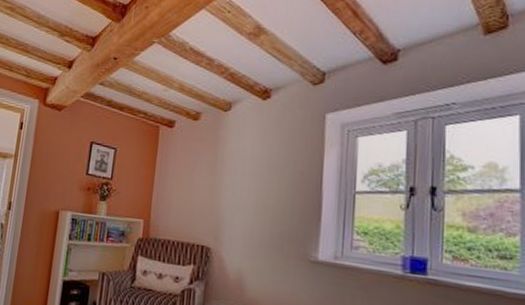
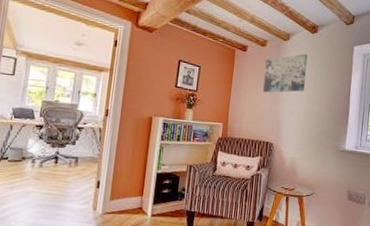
wall art: none [195,127,257,180] -> present [262,53,308,93]

